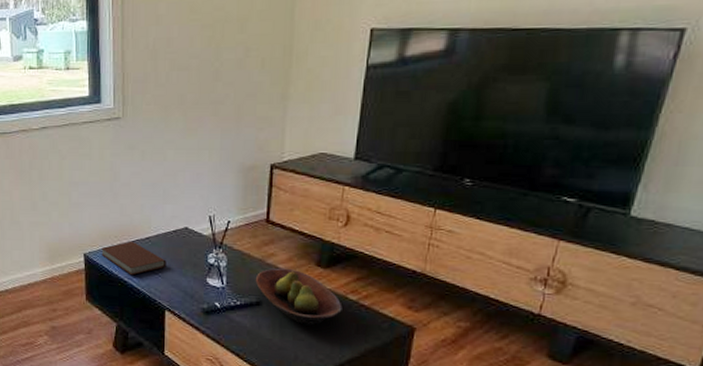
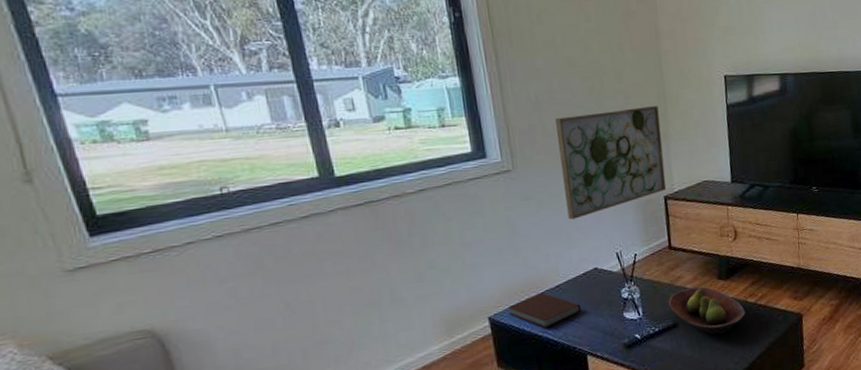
wall art: none [167,61,281,175] -> present [554,106,667,220]

